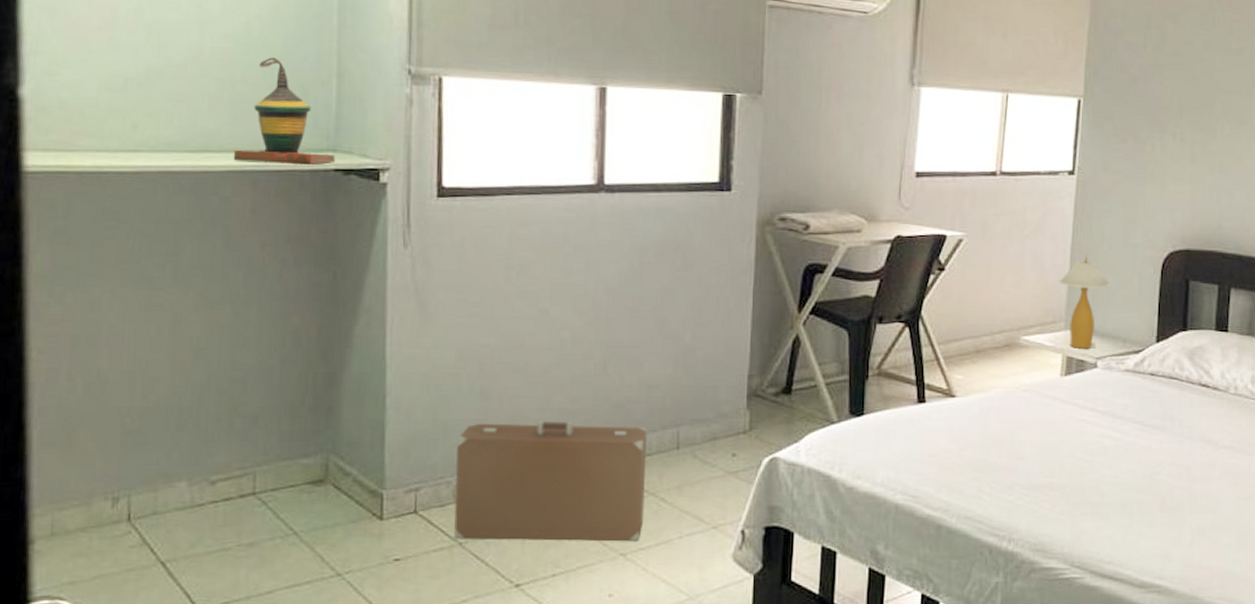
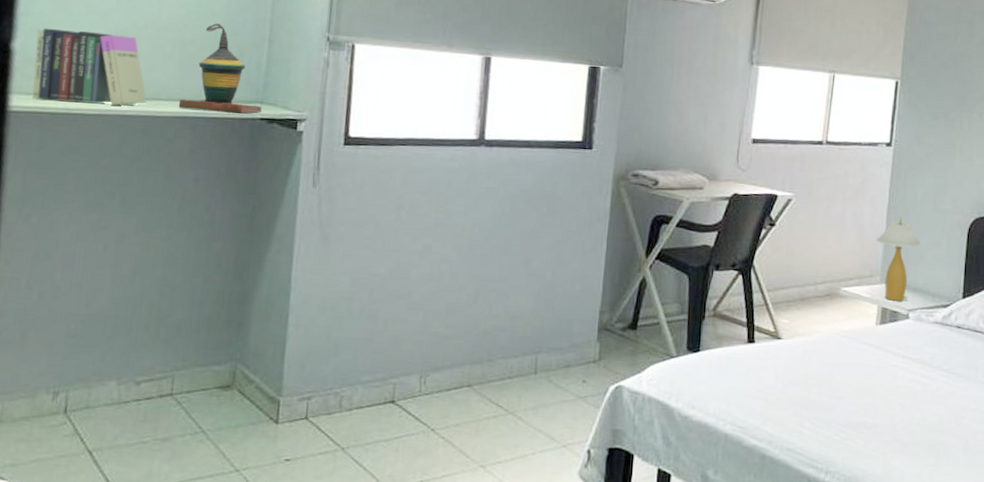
books: none [49,69,194,161] -> present [32,28,147,106]
suitcase: present [454,421,648,542] -> none [338,341,510,455]

